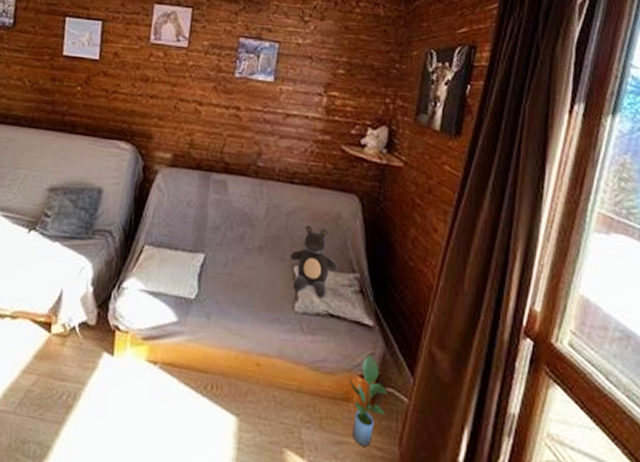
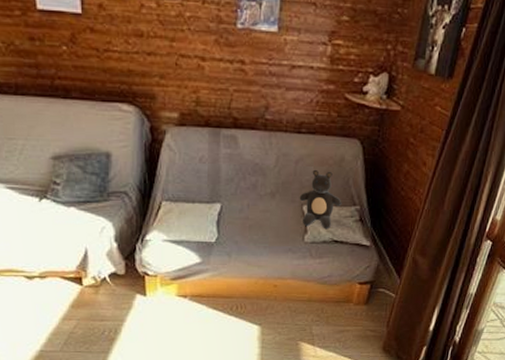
potted plant: present [349,355,388,447] -> none [350,267,380,331]

